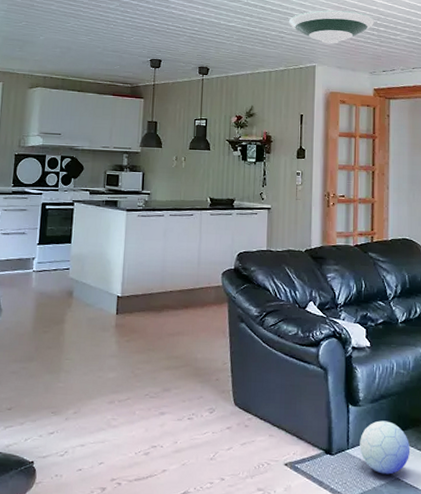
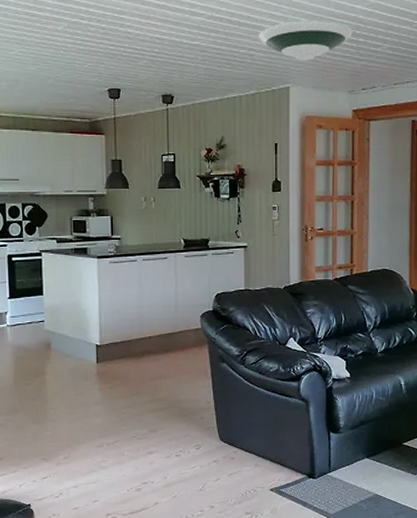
ball: present [360,420,411,475] -> none [341,444,389,492]

